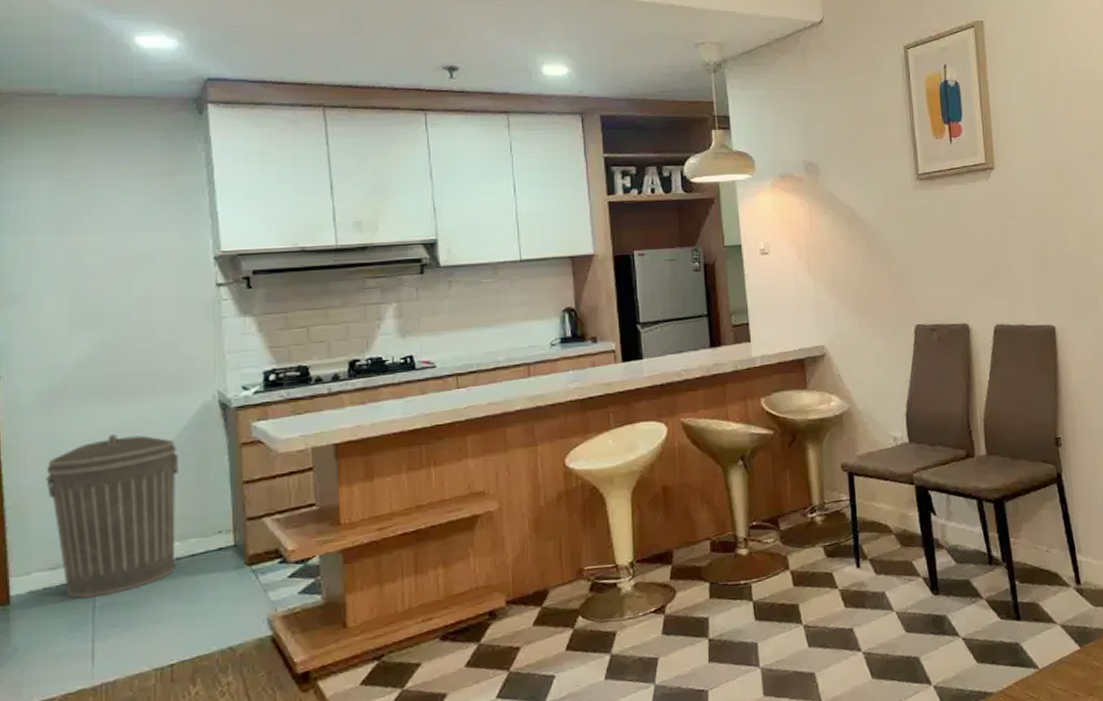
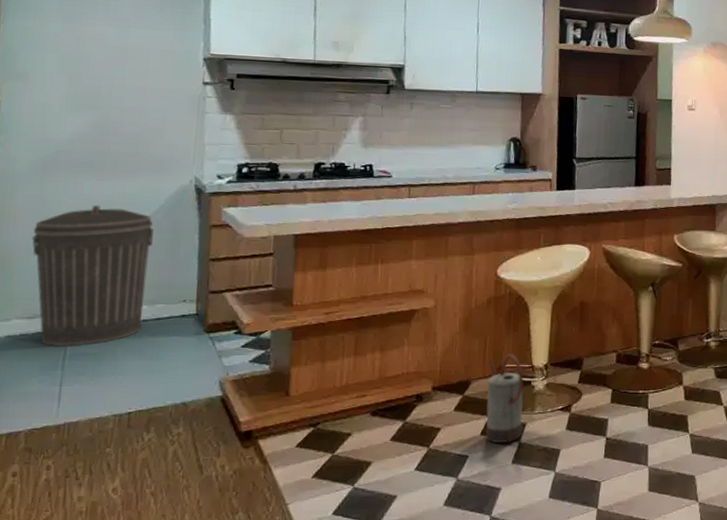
watering can: none [566,553,613,658] -> present [486,353,524,443]

